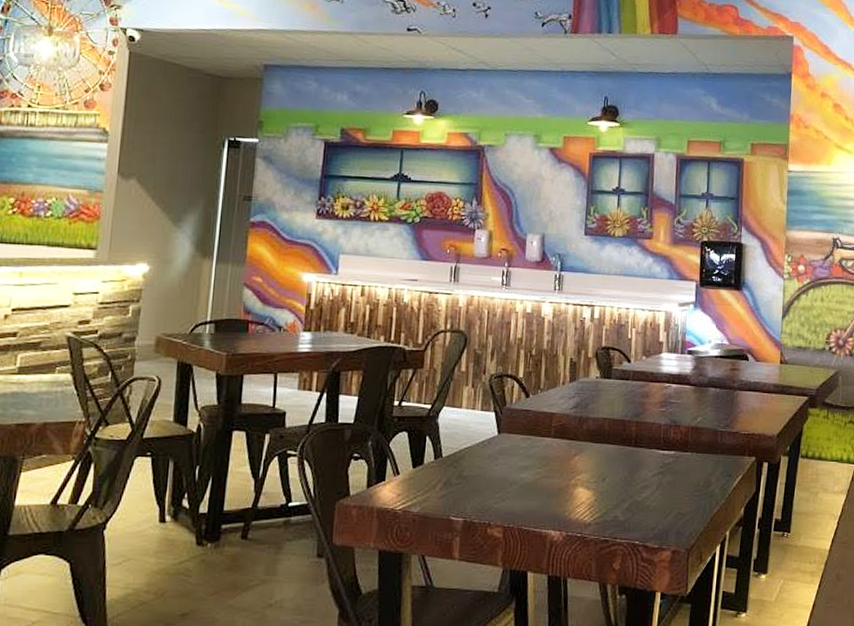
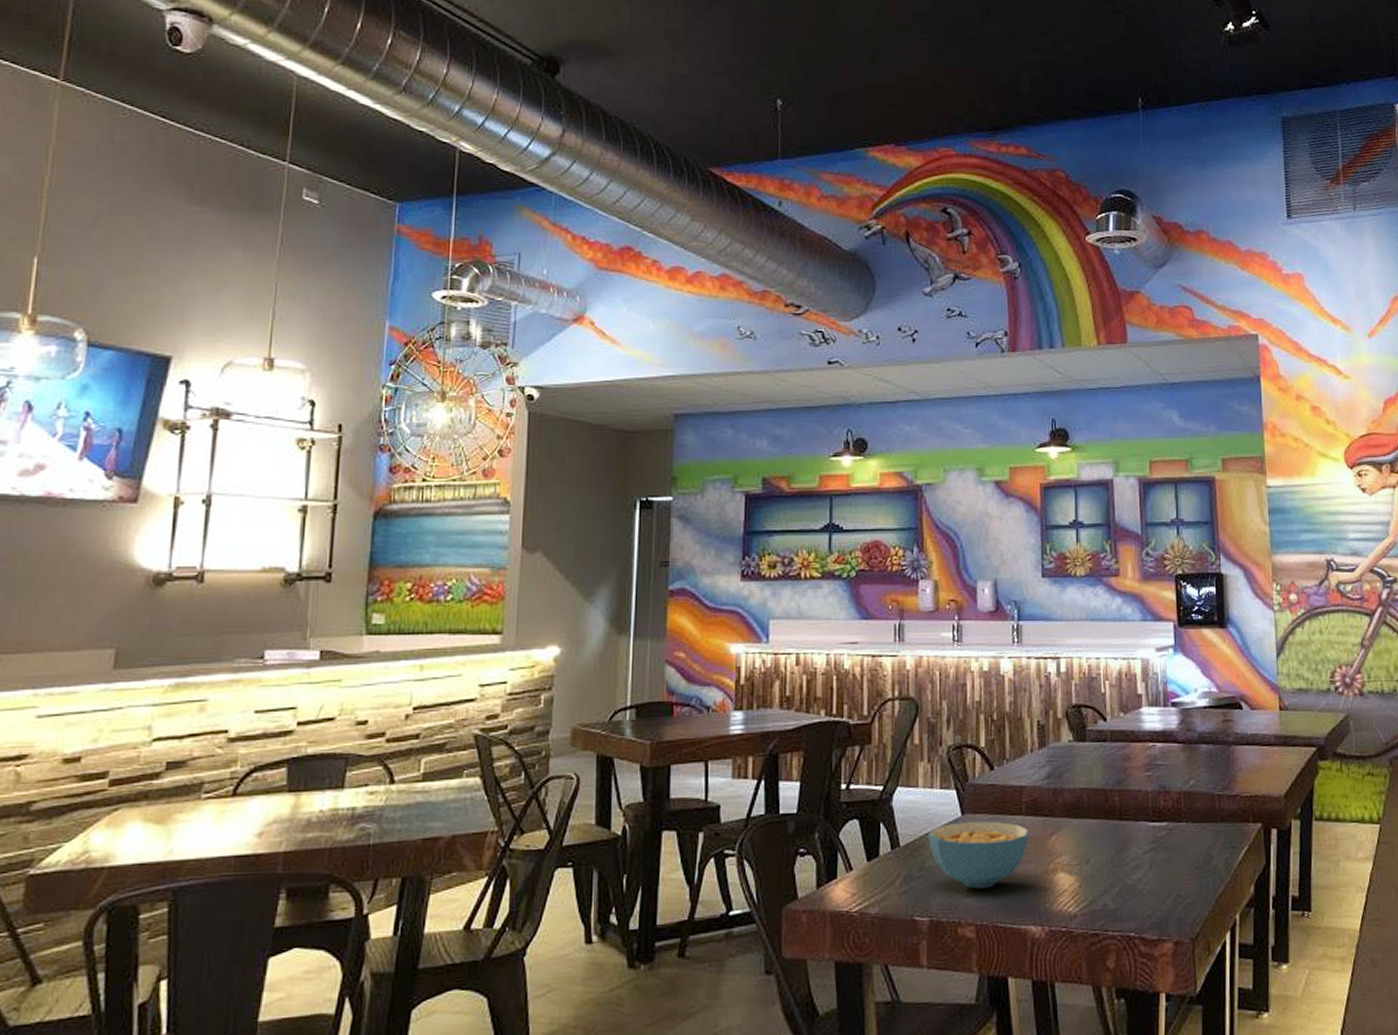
cereal bowl: none [467,440,555,497] -> present [928,821,1029,889]

